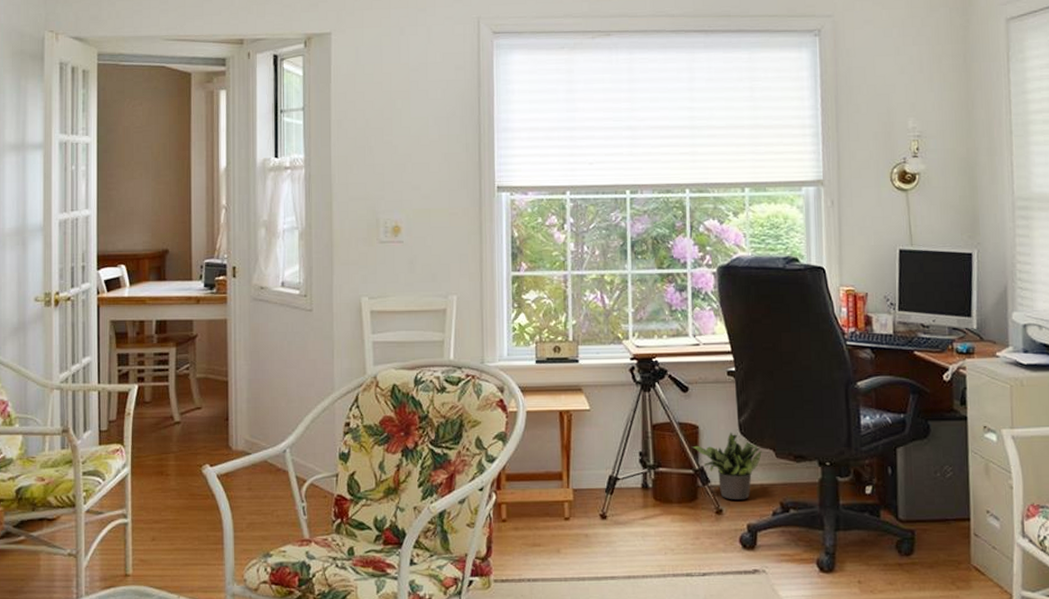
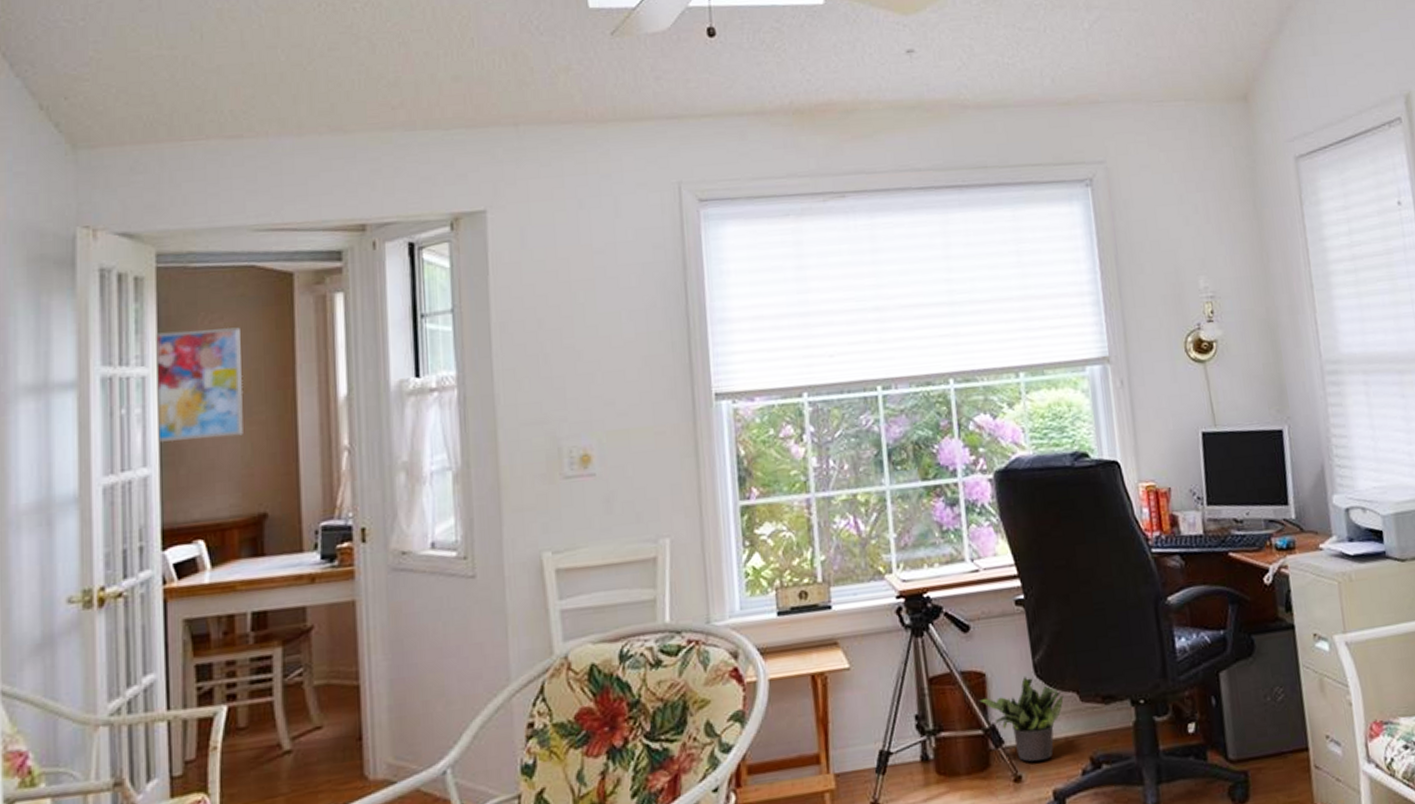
wall art: none [96,111,155,193] -> present [156,327,244,443]

